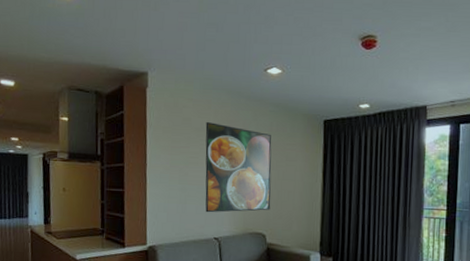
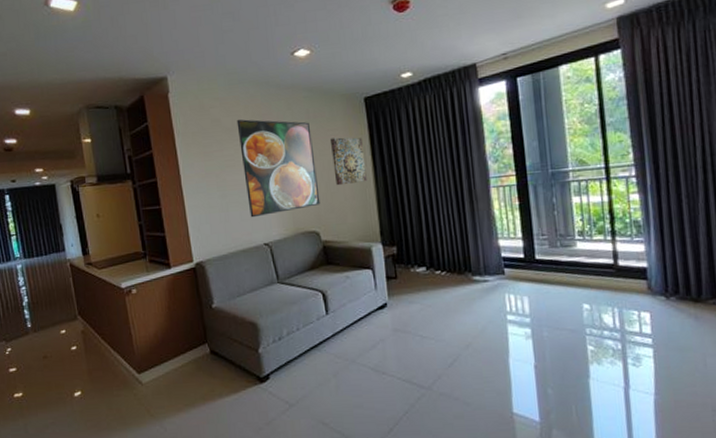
wall art: none [287,152,317,196] -> present [329,137,367,186]

